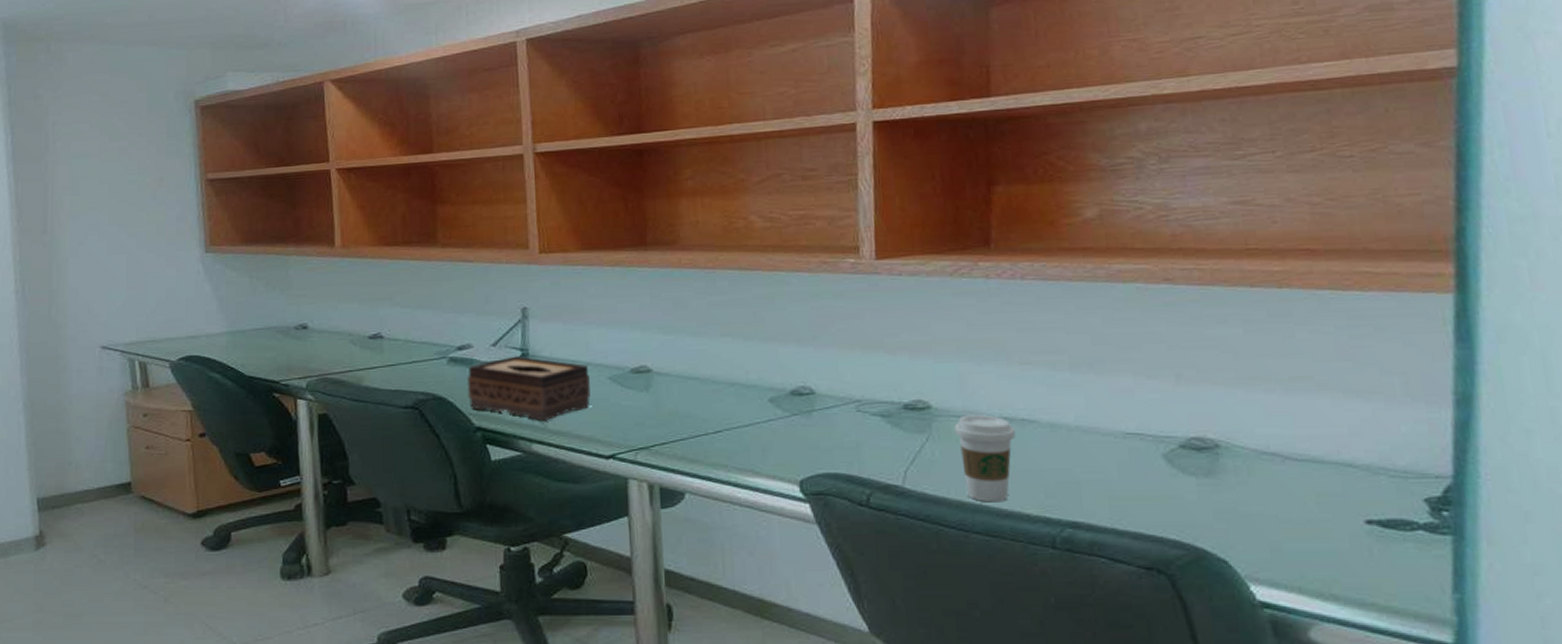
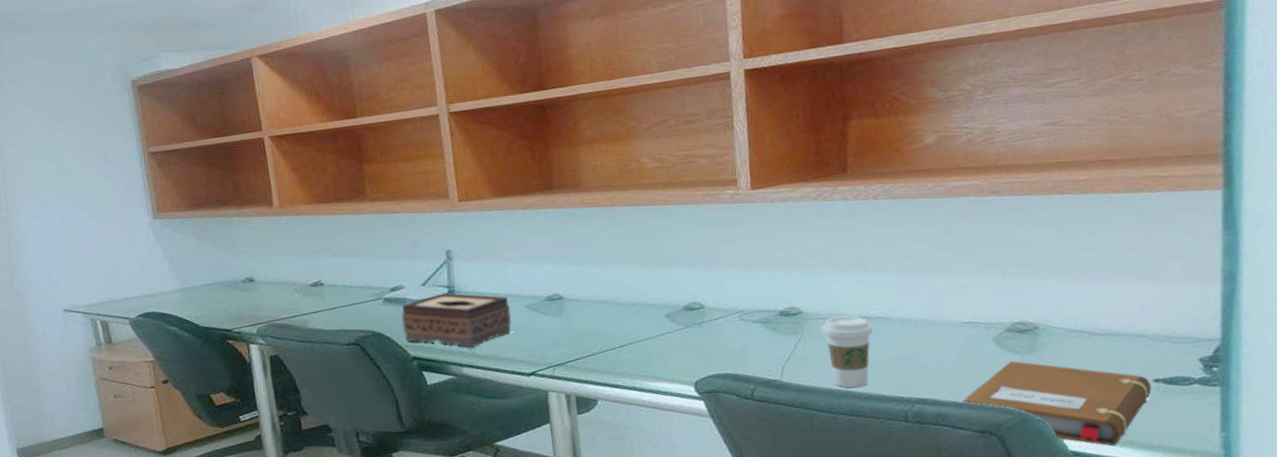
notebook: none [1124,483,1363,598] -> present [962,360,1152,446]

